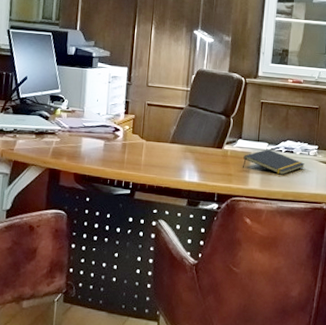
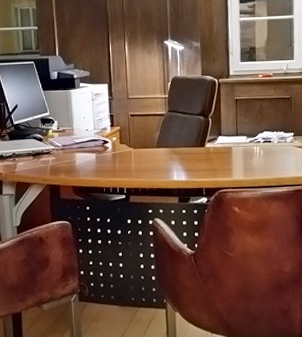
notepad: present [243,149,305,175] -> none [225,142,283,164]

